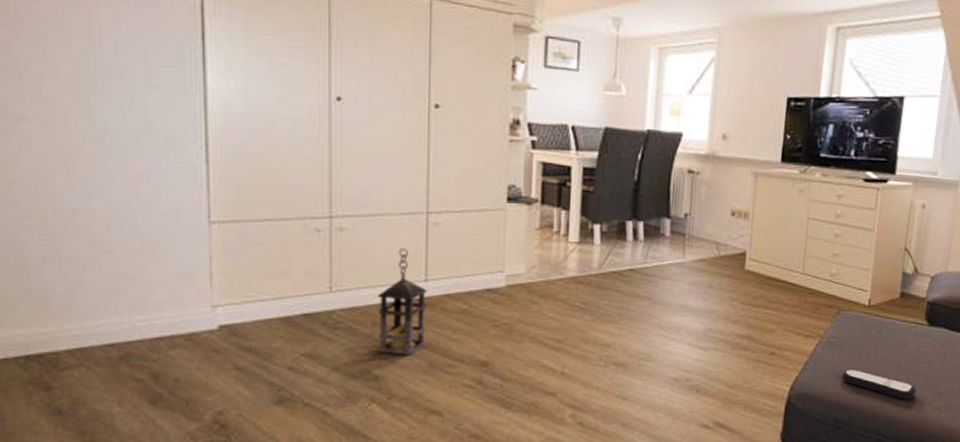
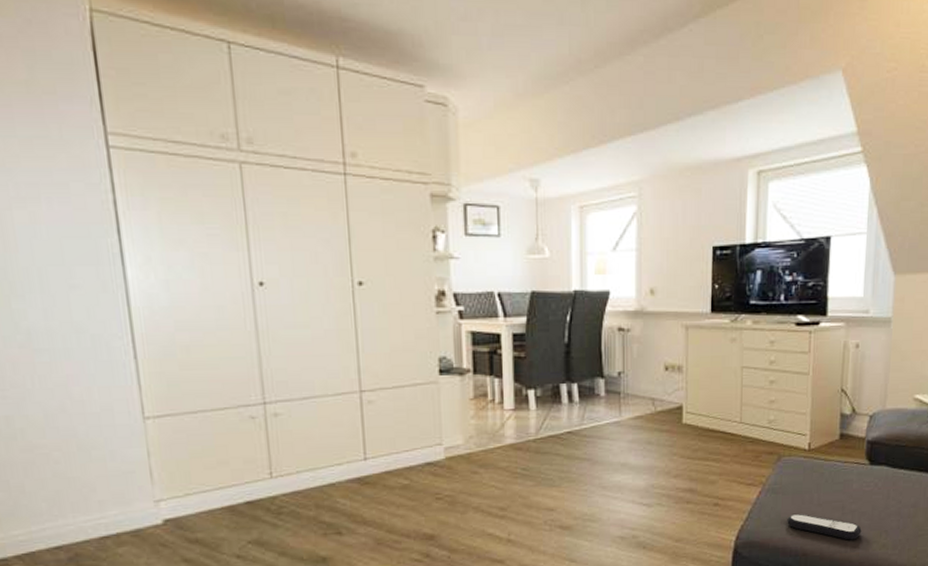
lantern: present [377,247,428,355] -> none [318,428,370,535]

